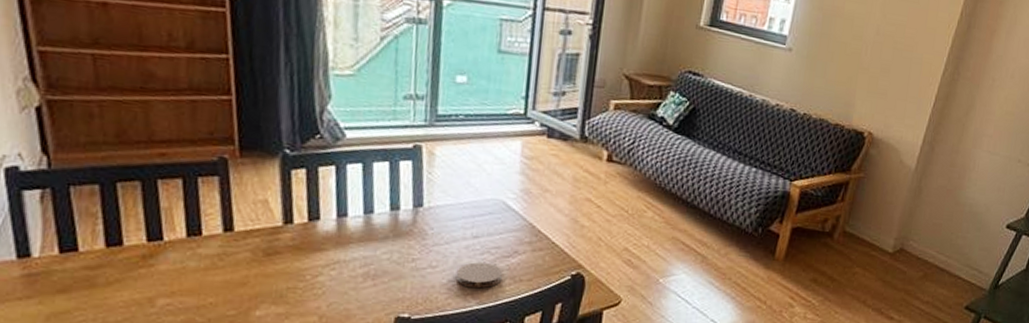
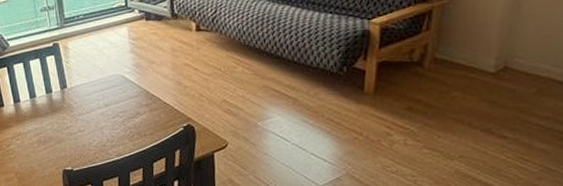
coaster: present [455,262,502,289] -> none [98,124,131,144]

